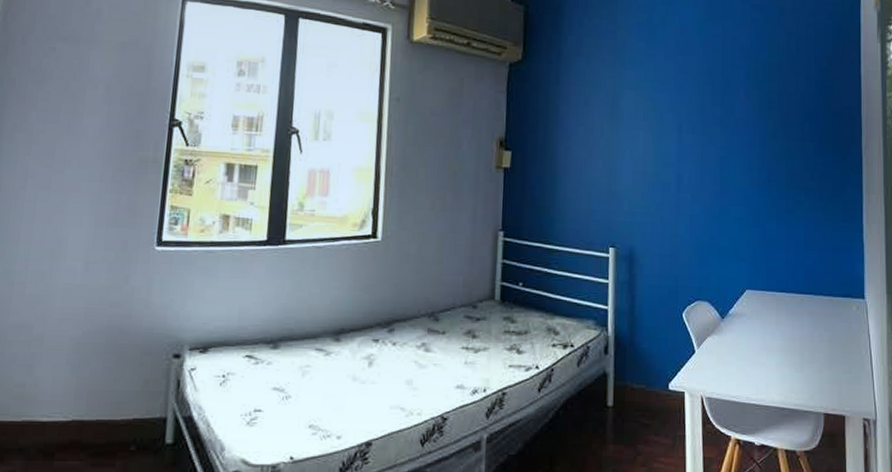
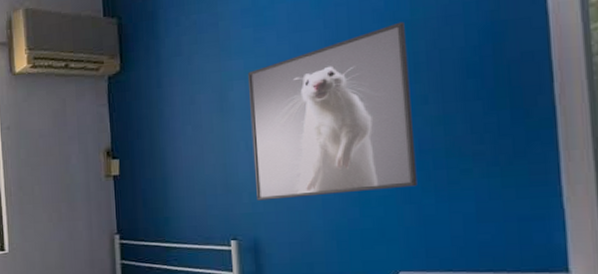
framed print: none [635,63,765,212] -> present [248,21,418,201]

